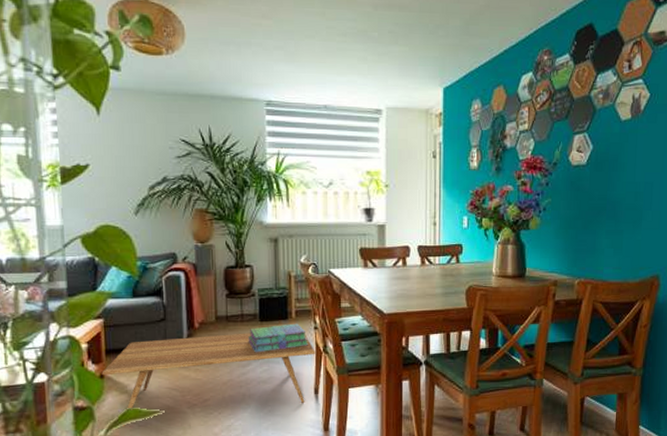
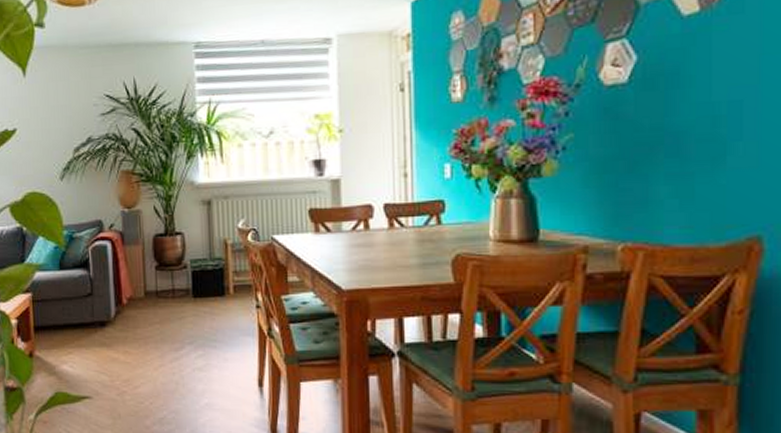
coffee table: present [101,332,315,427] -> none [30,311,258,412]
stack of books: present [248,323,308,353] -> none [180,300,249,335]

